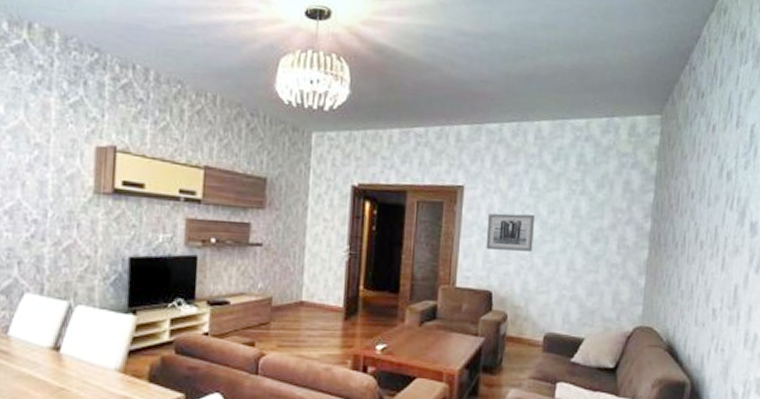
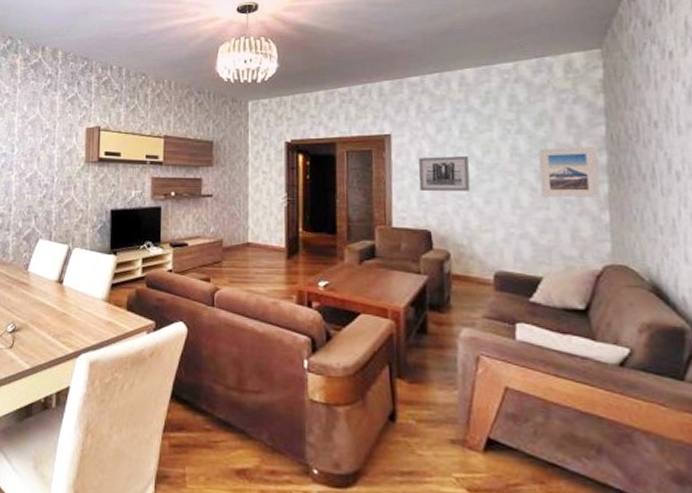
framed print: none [593,211,643,263] -> present [538,147,600,197]

